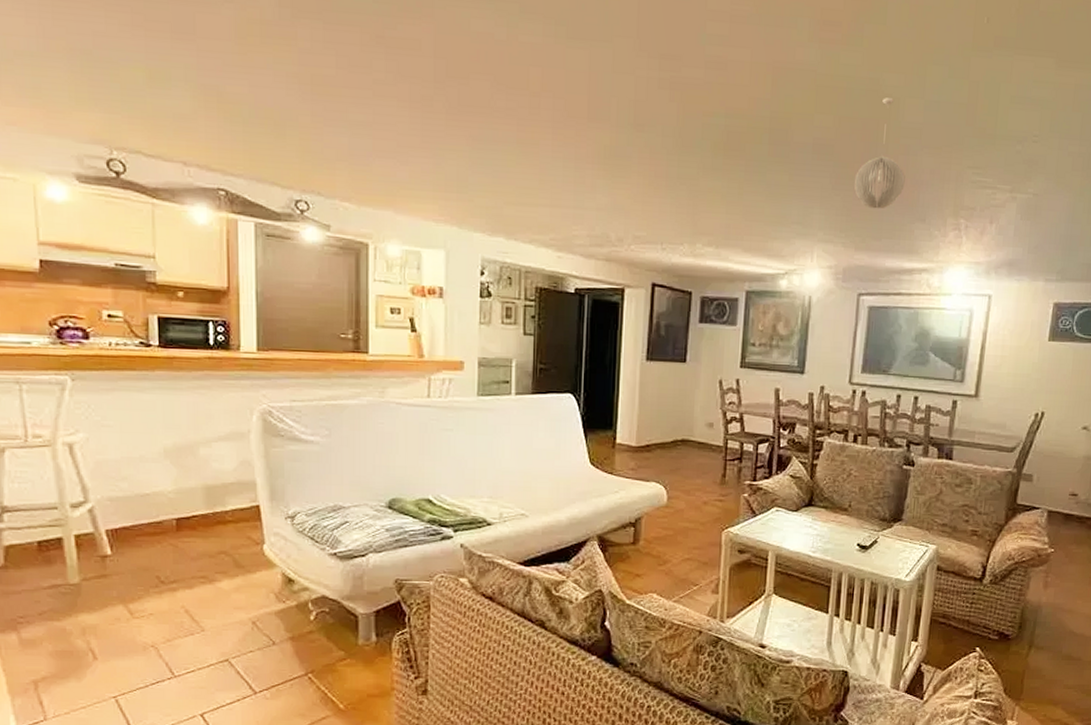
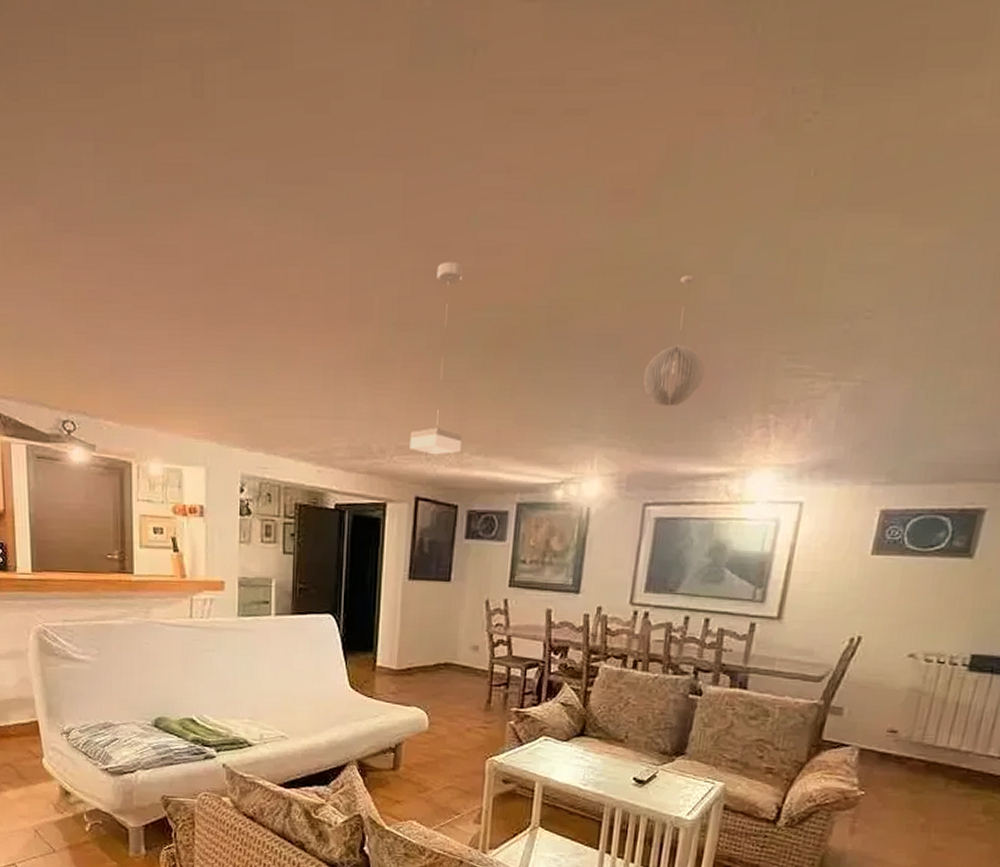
pendant lamp: none [646,71,696,246] -> present [410,261,464,455]

